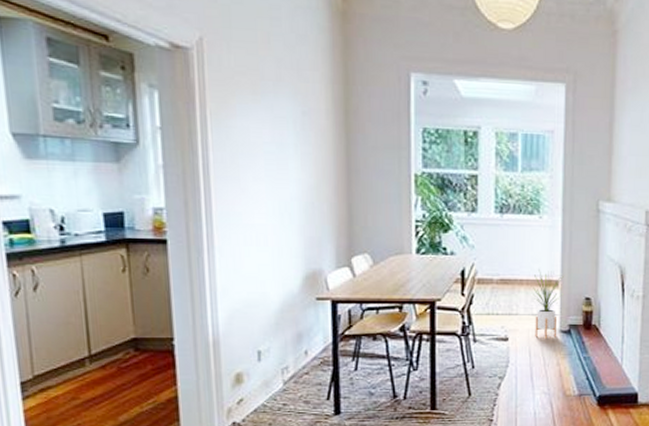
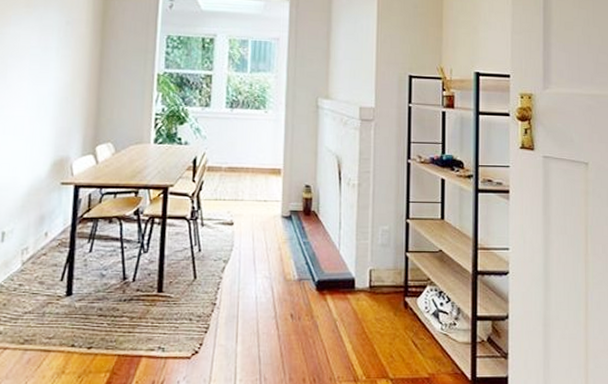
house plant: present [533,269,564,339] -> none [257,158,286,224]

